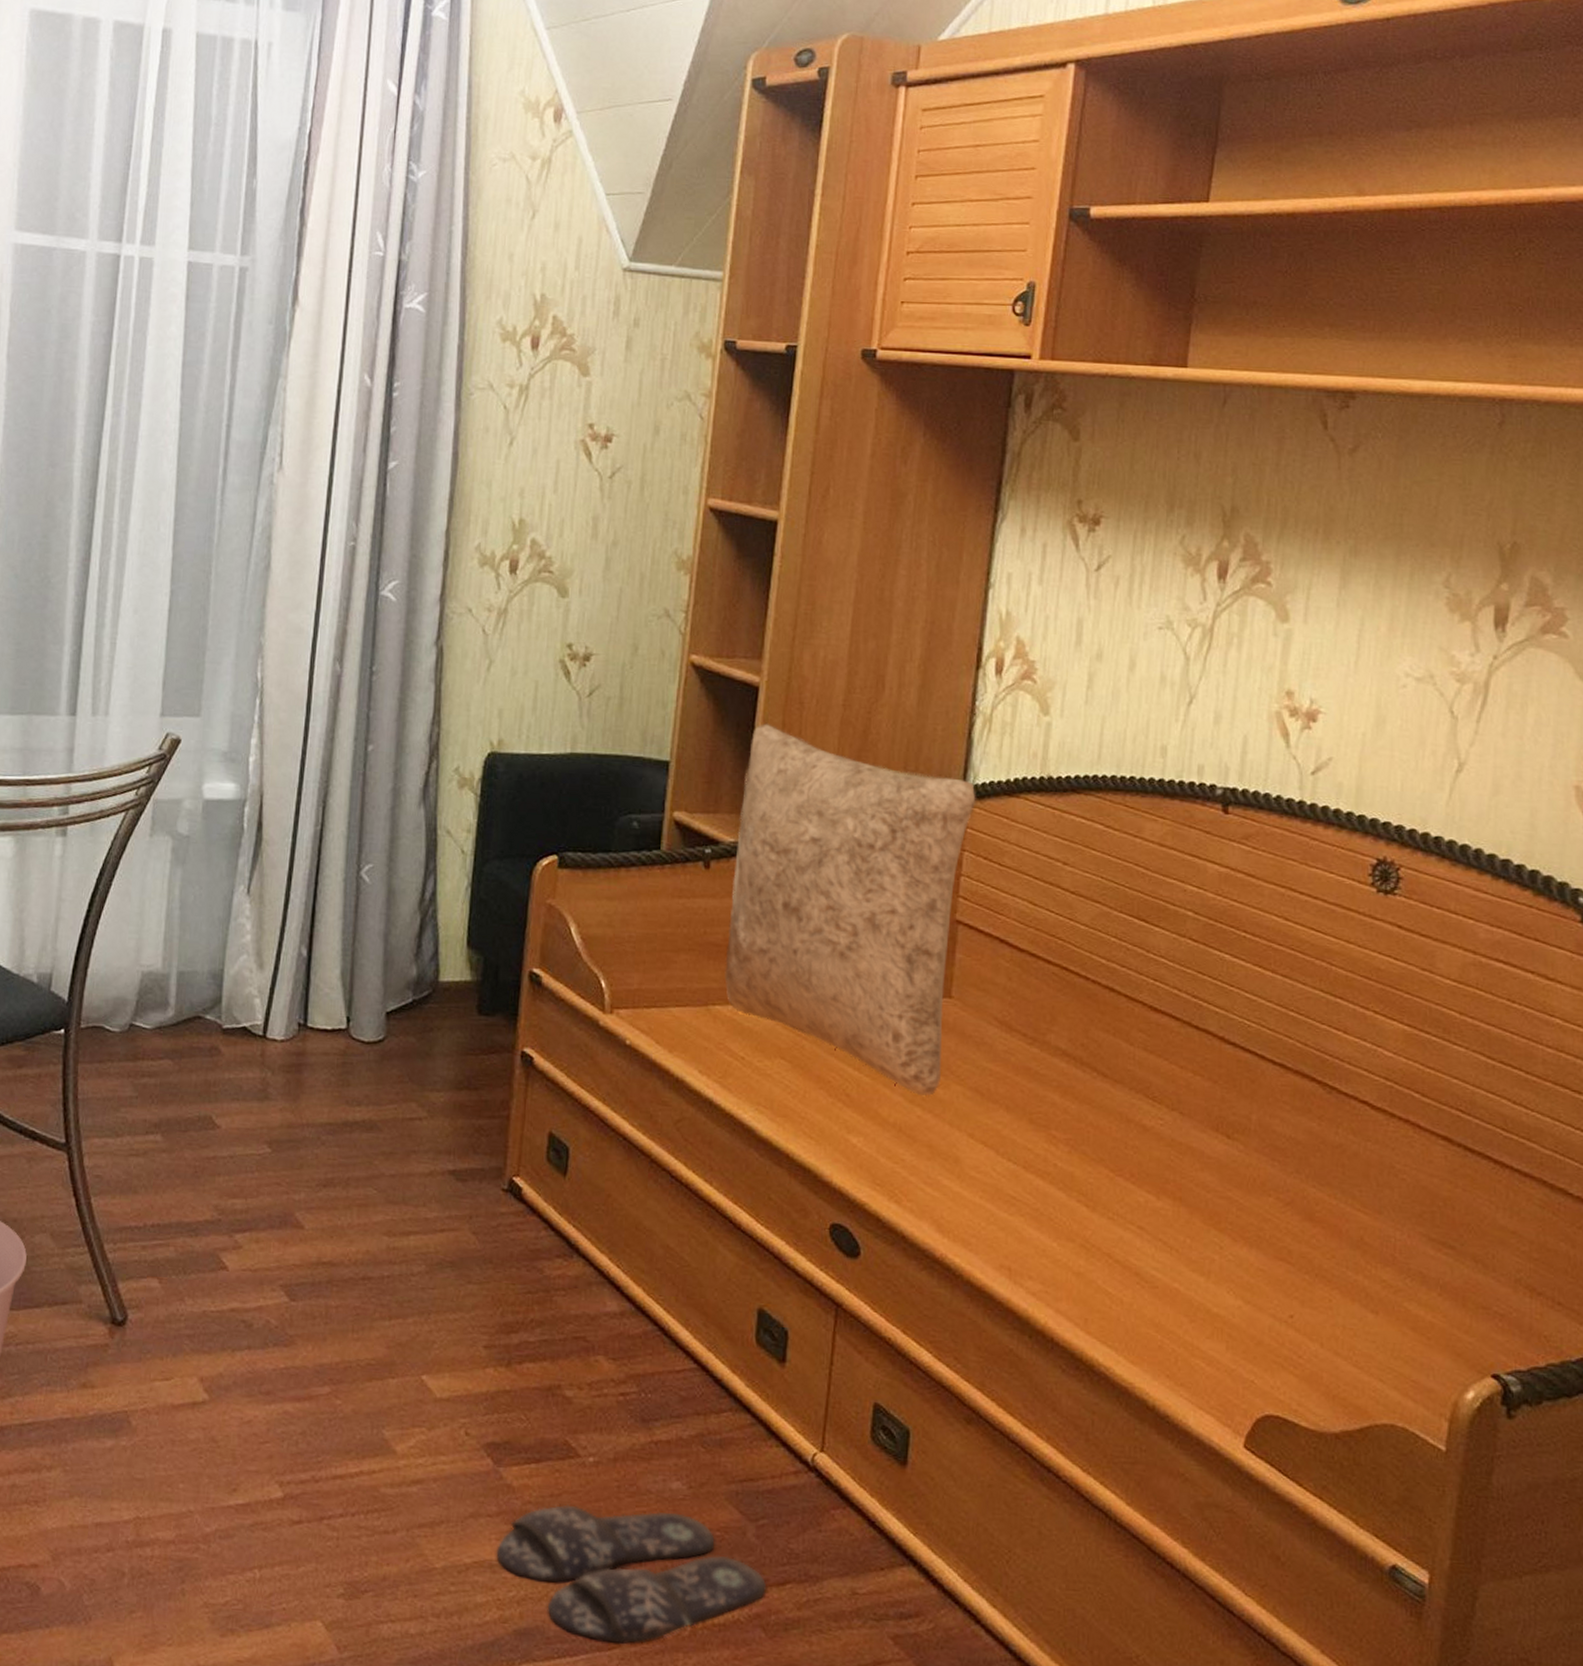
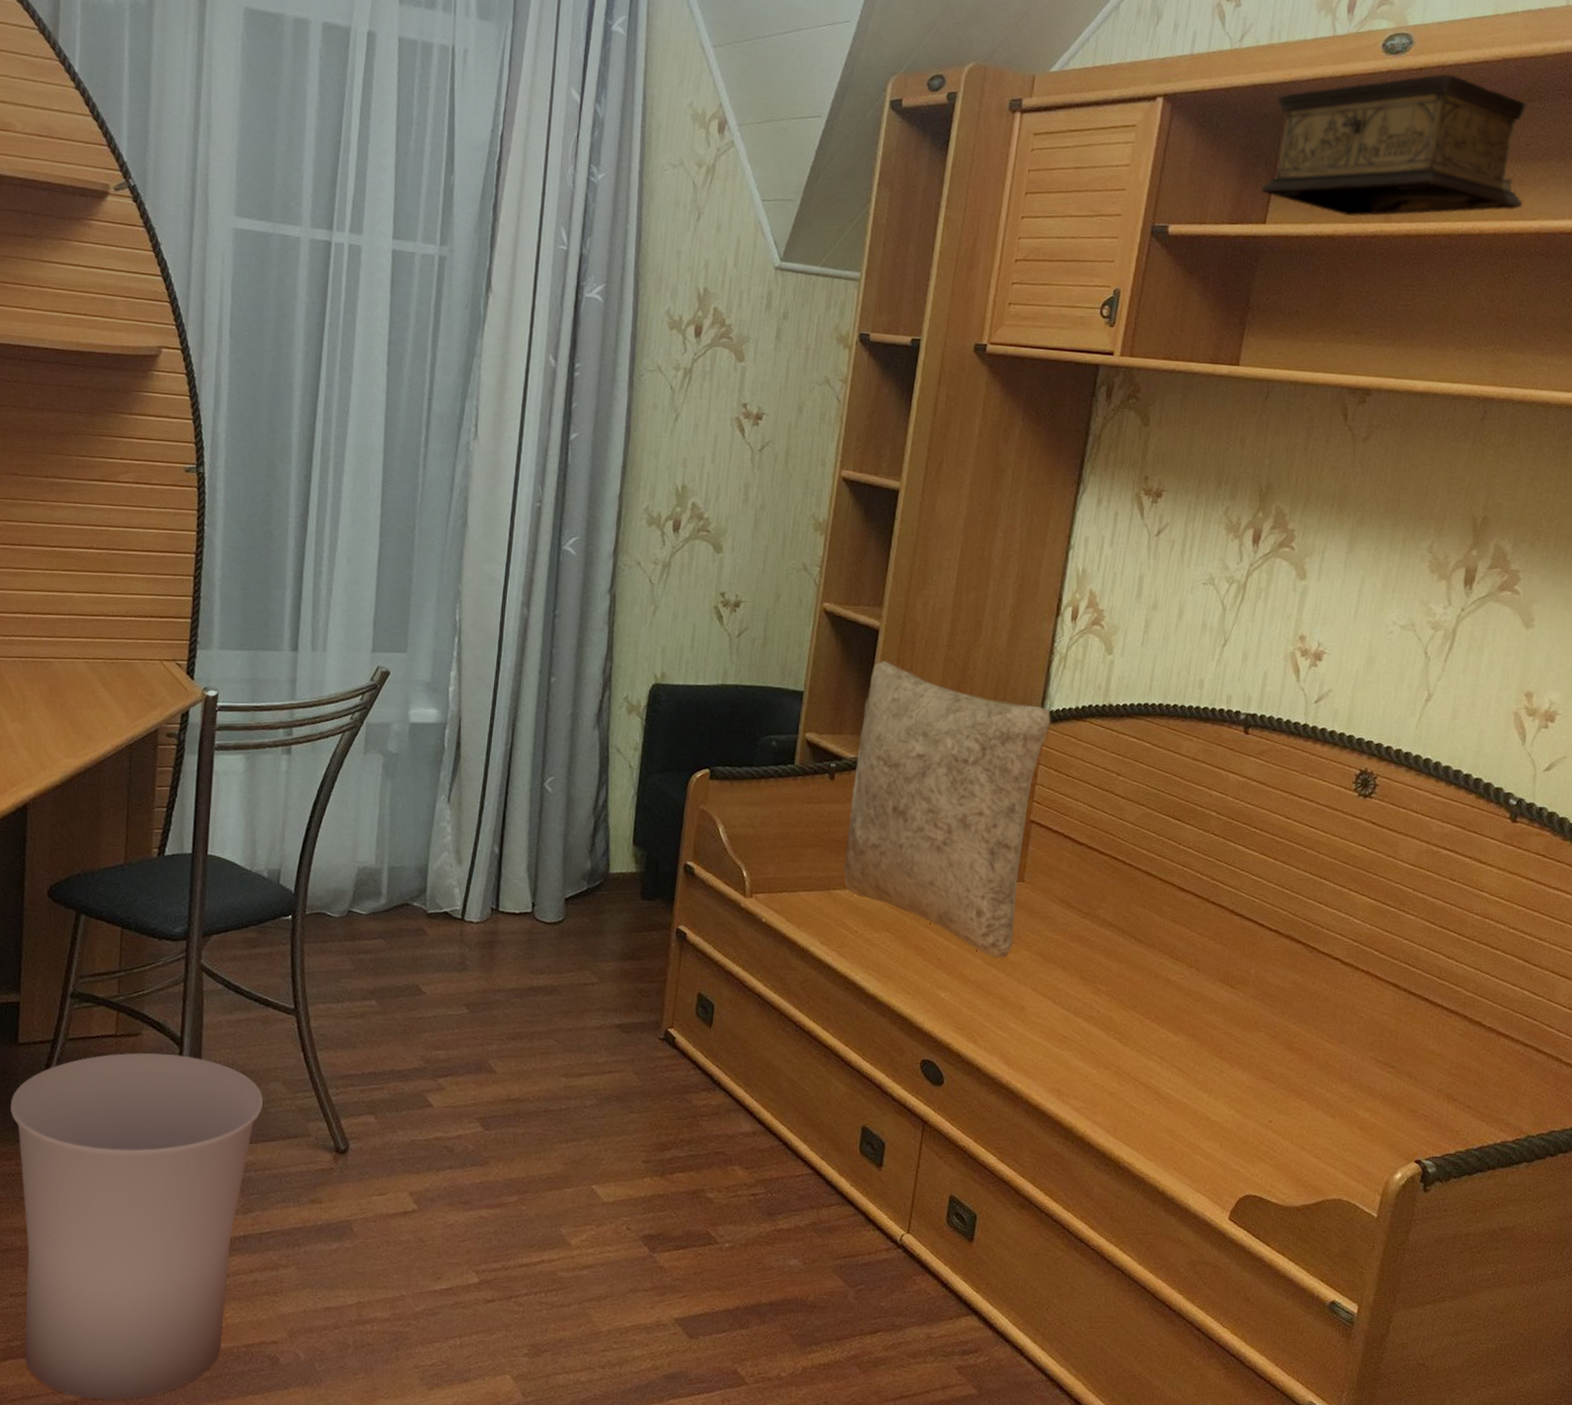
slippers: present [496,1504,767,1644] -> none [650,1279,862,1381]
decorative box: none [1200,23,1530,191] -> present [1260,73,1528,217]

